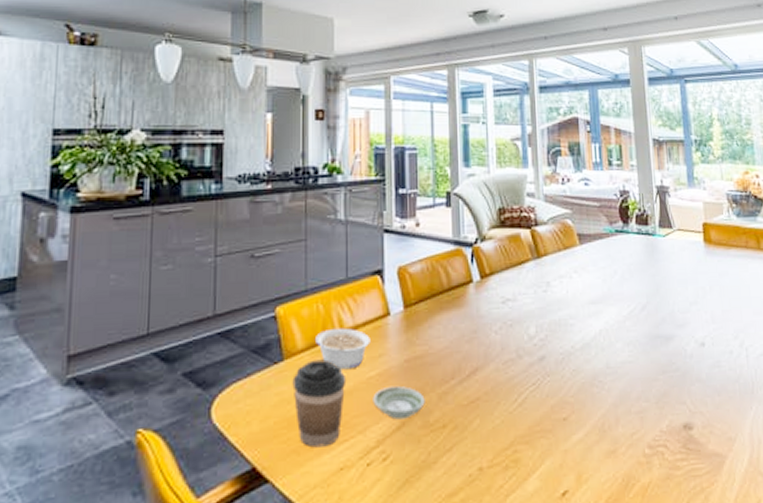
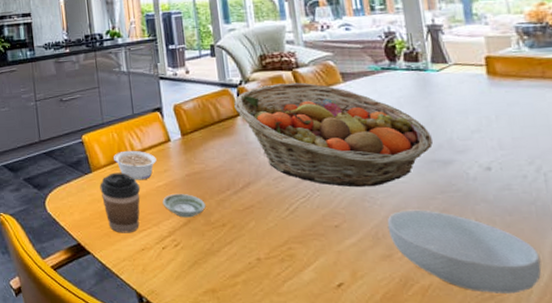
fruit basket: none [467,243,657,370] -> present [234,82,433,188]
cereal bowl: none [613,393,743,486] -> present [387,209,542,294]

